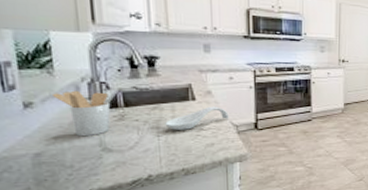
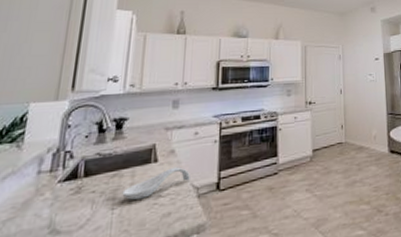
utensil holder: present [53,90,111,137] -> none [15,162,71,218]

